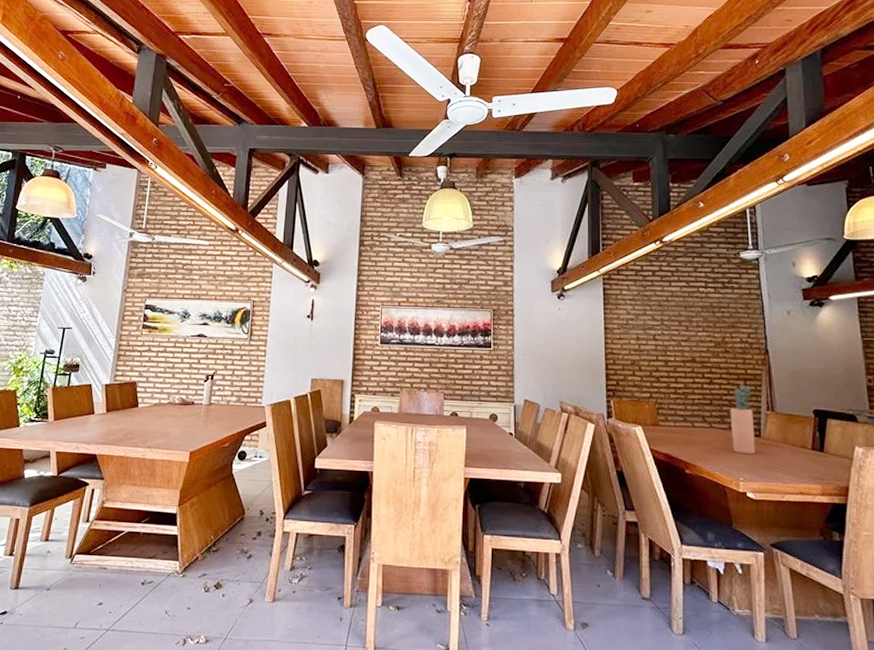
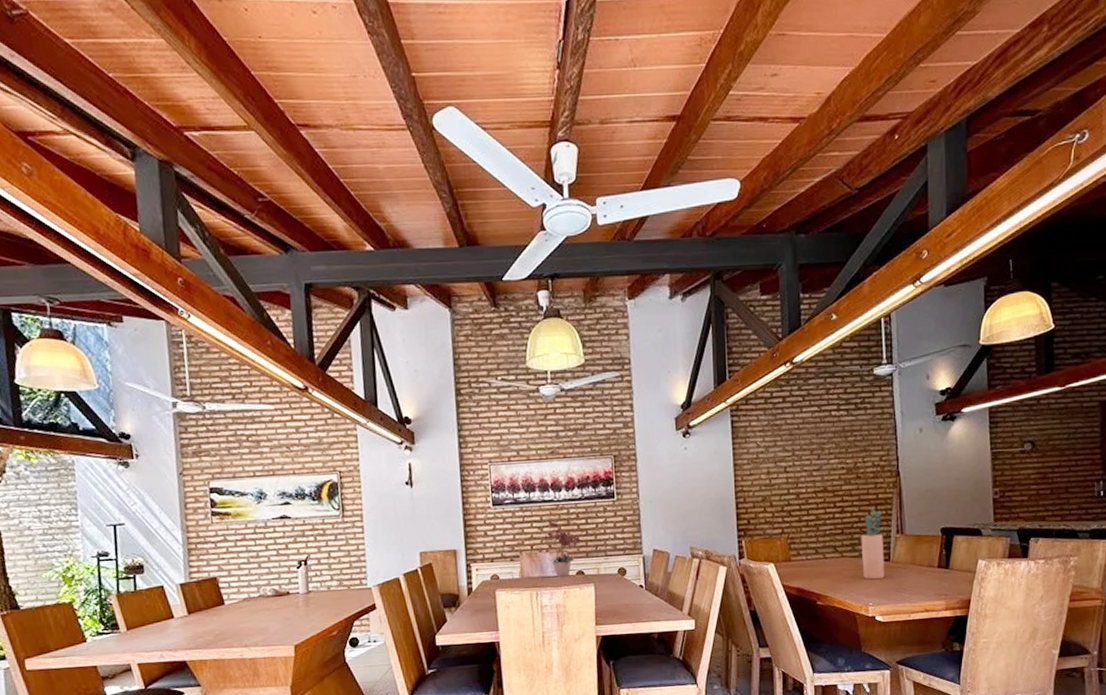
flower arrangement: none [423,364,457,417] -> present [544,522,581,578]

